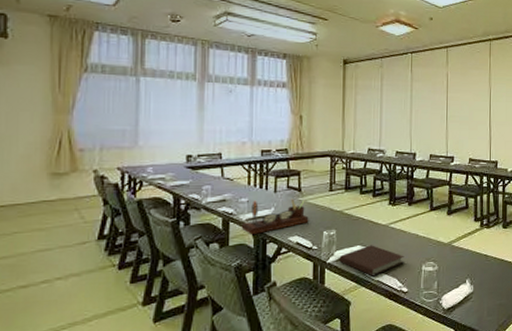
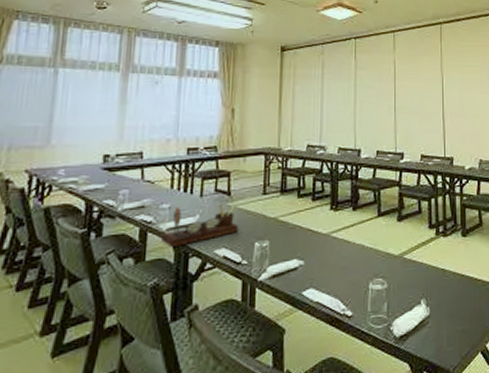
notebook: present [339,245,404,277] -> none [272,258,348,297]

